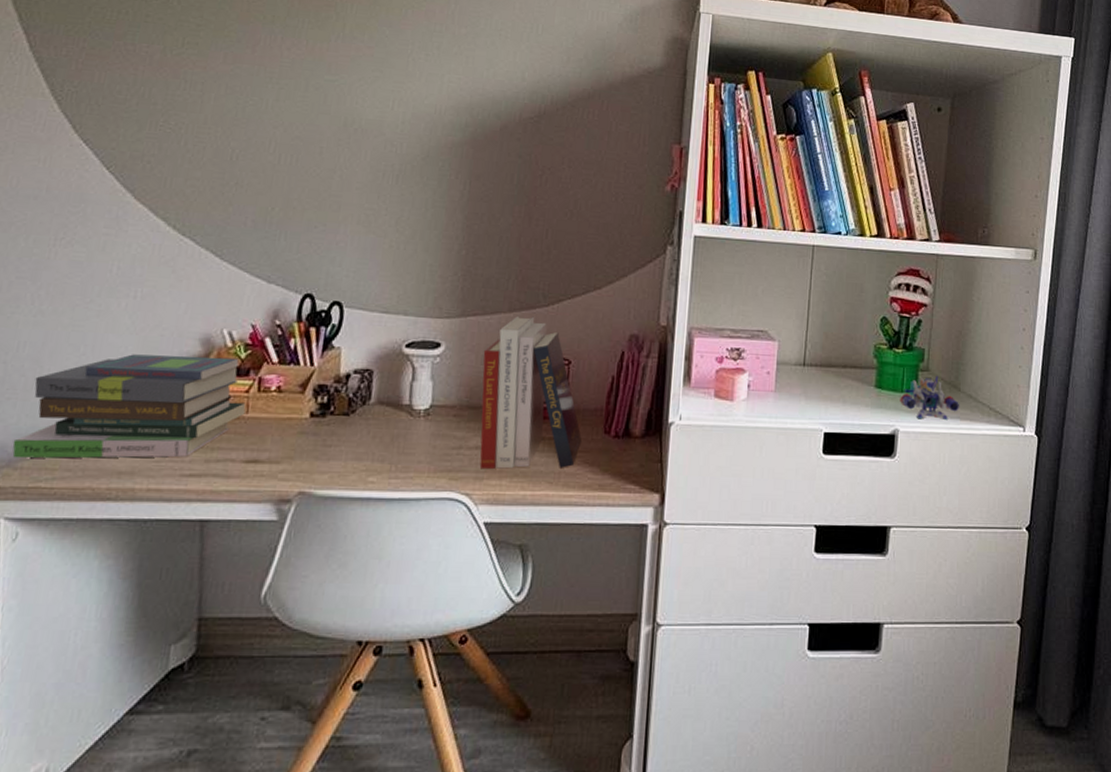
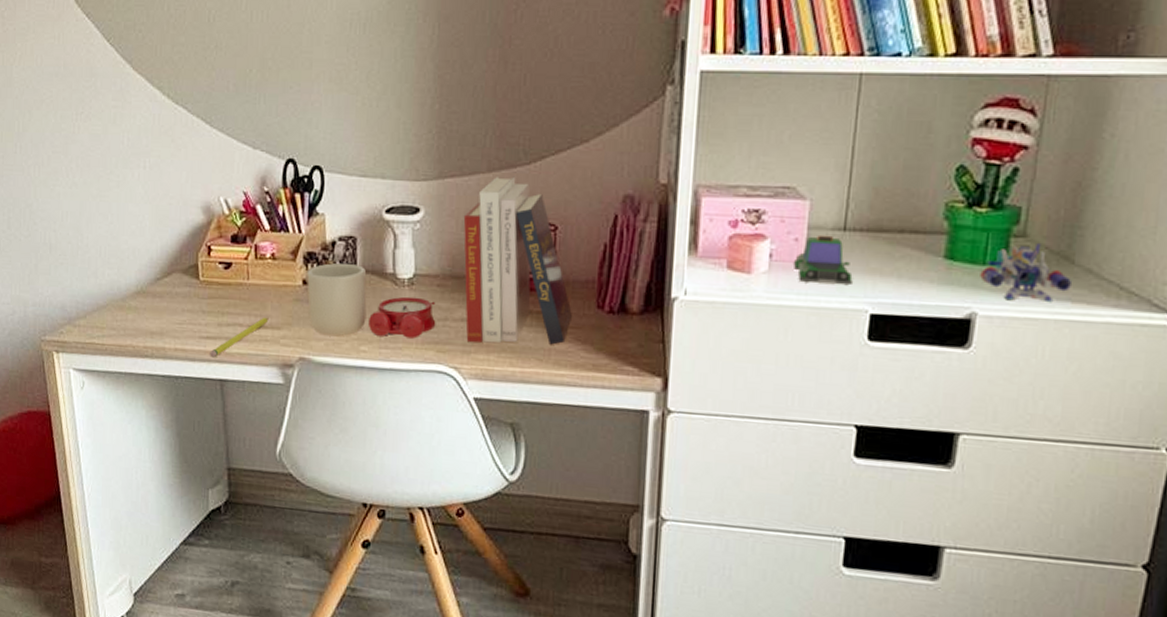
books: present [12,354,246,459] -> none [70,222,247,321]
pencil: none [191,451,268,497] -> present [210,317,269,358]
mug: none [313,395,381,469] -> present [307,263,367,337]
alarm clock: none [379,426,451,468] -> present [369,296,436,339]
toy car: none [765,369,811,410] -> present [792,235,853,286]

